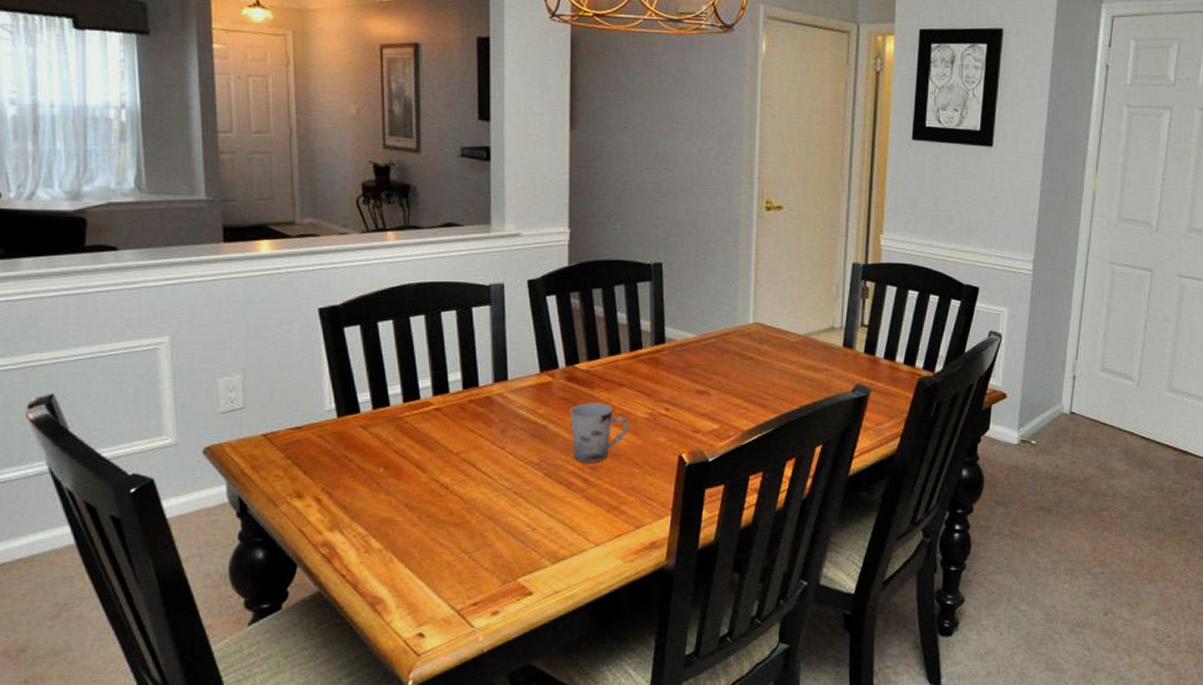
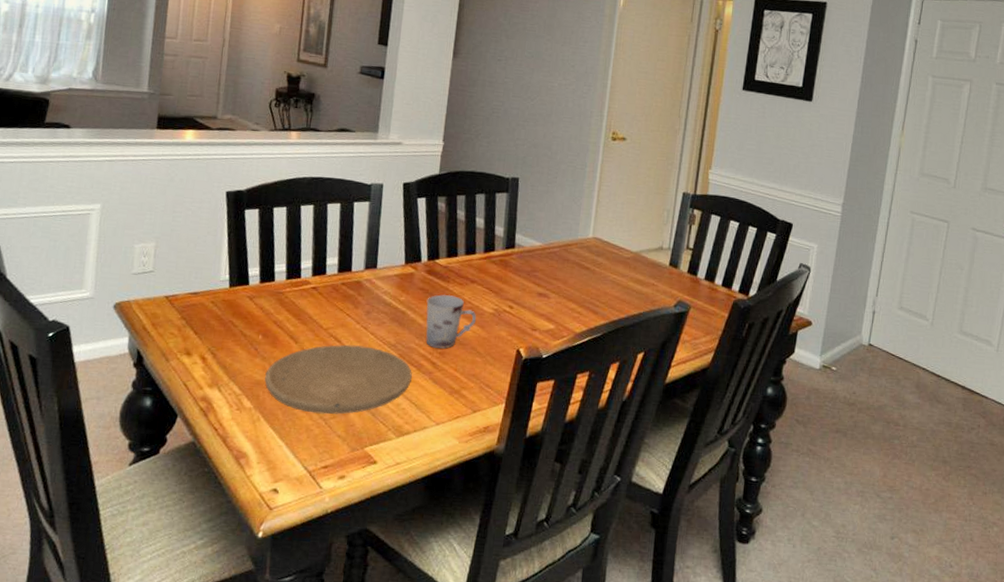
plate: none [393,468,562,548] -> present [264,344,412,415]

